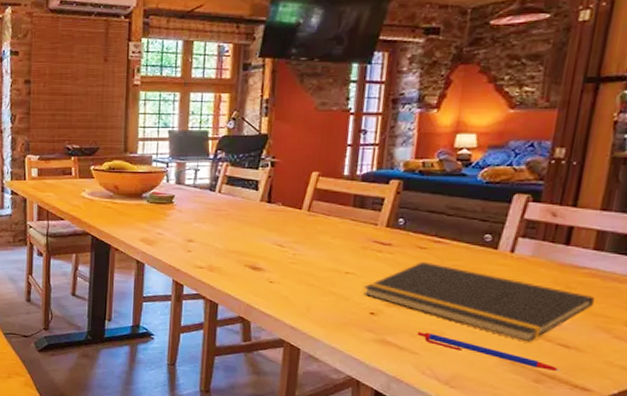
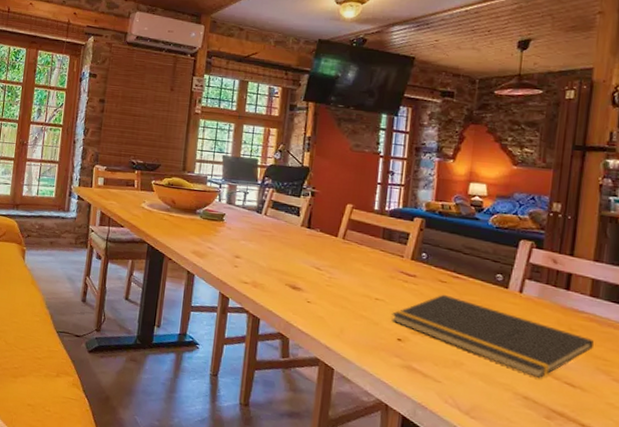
pen: present [417,332,562,371] -> none [439,361,570,409]

